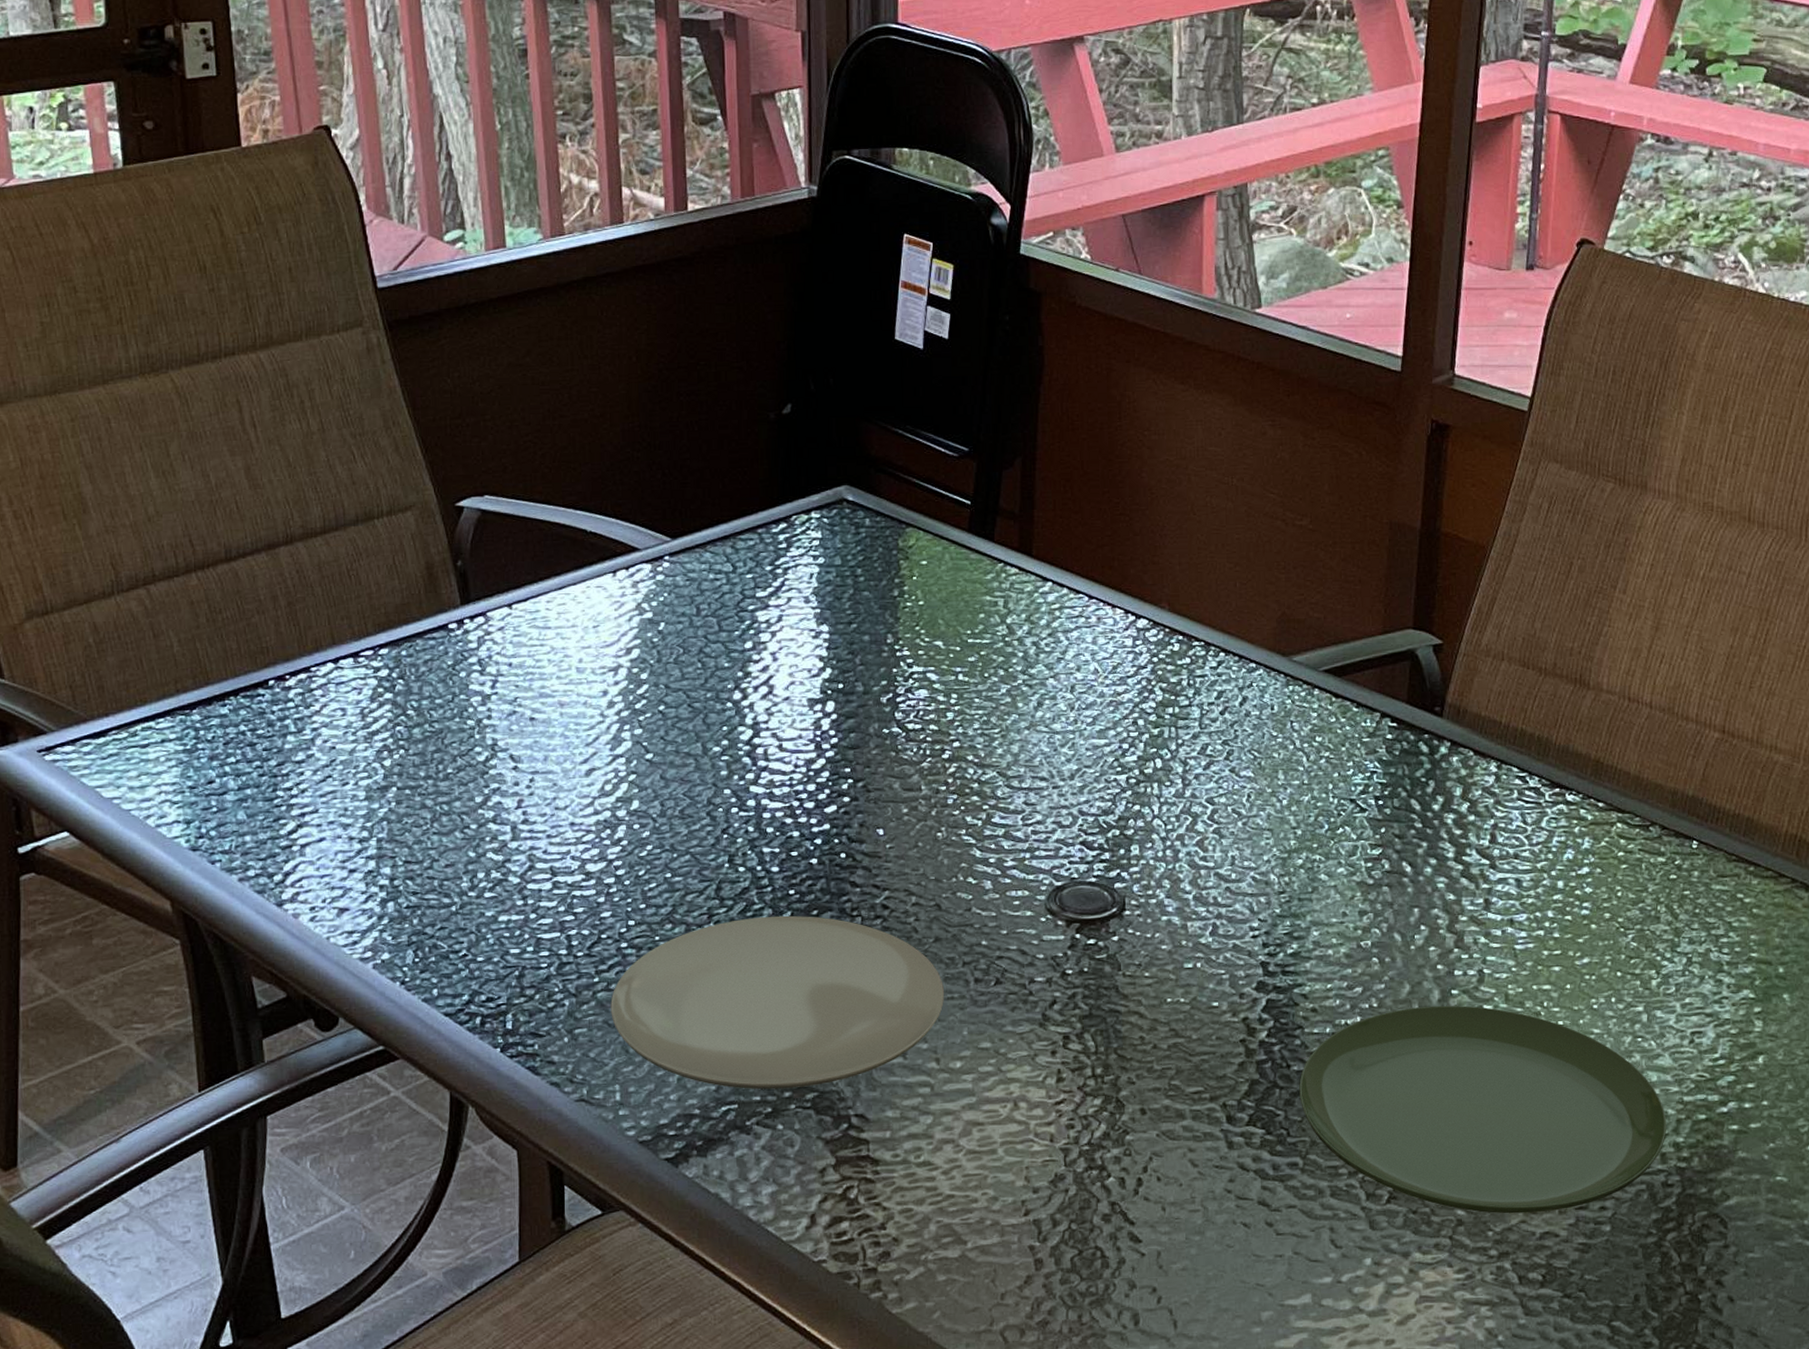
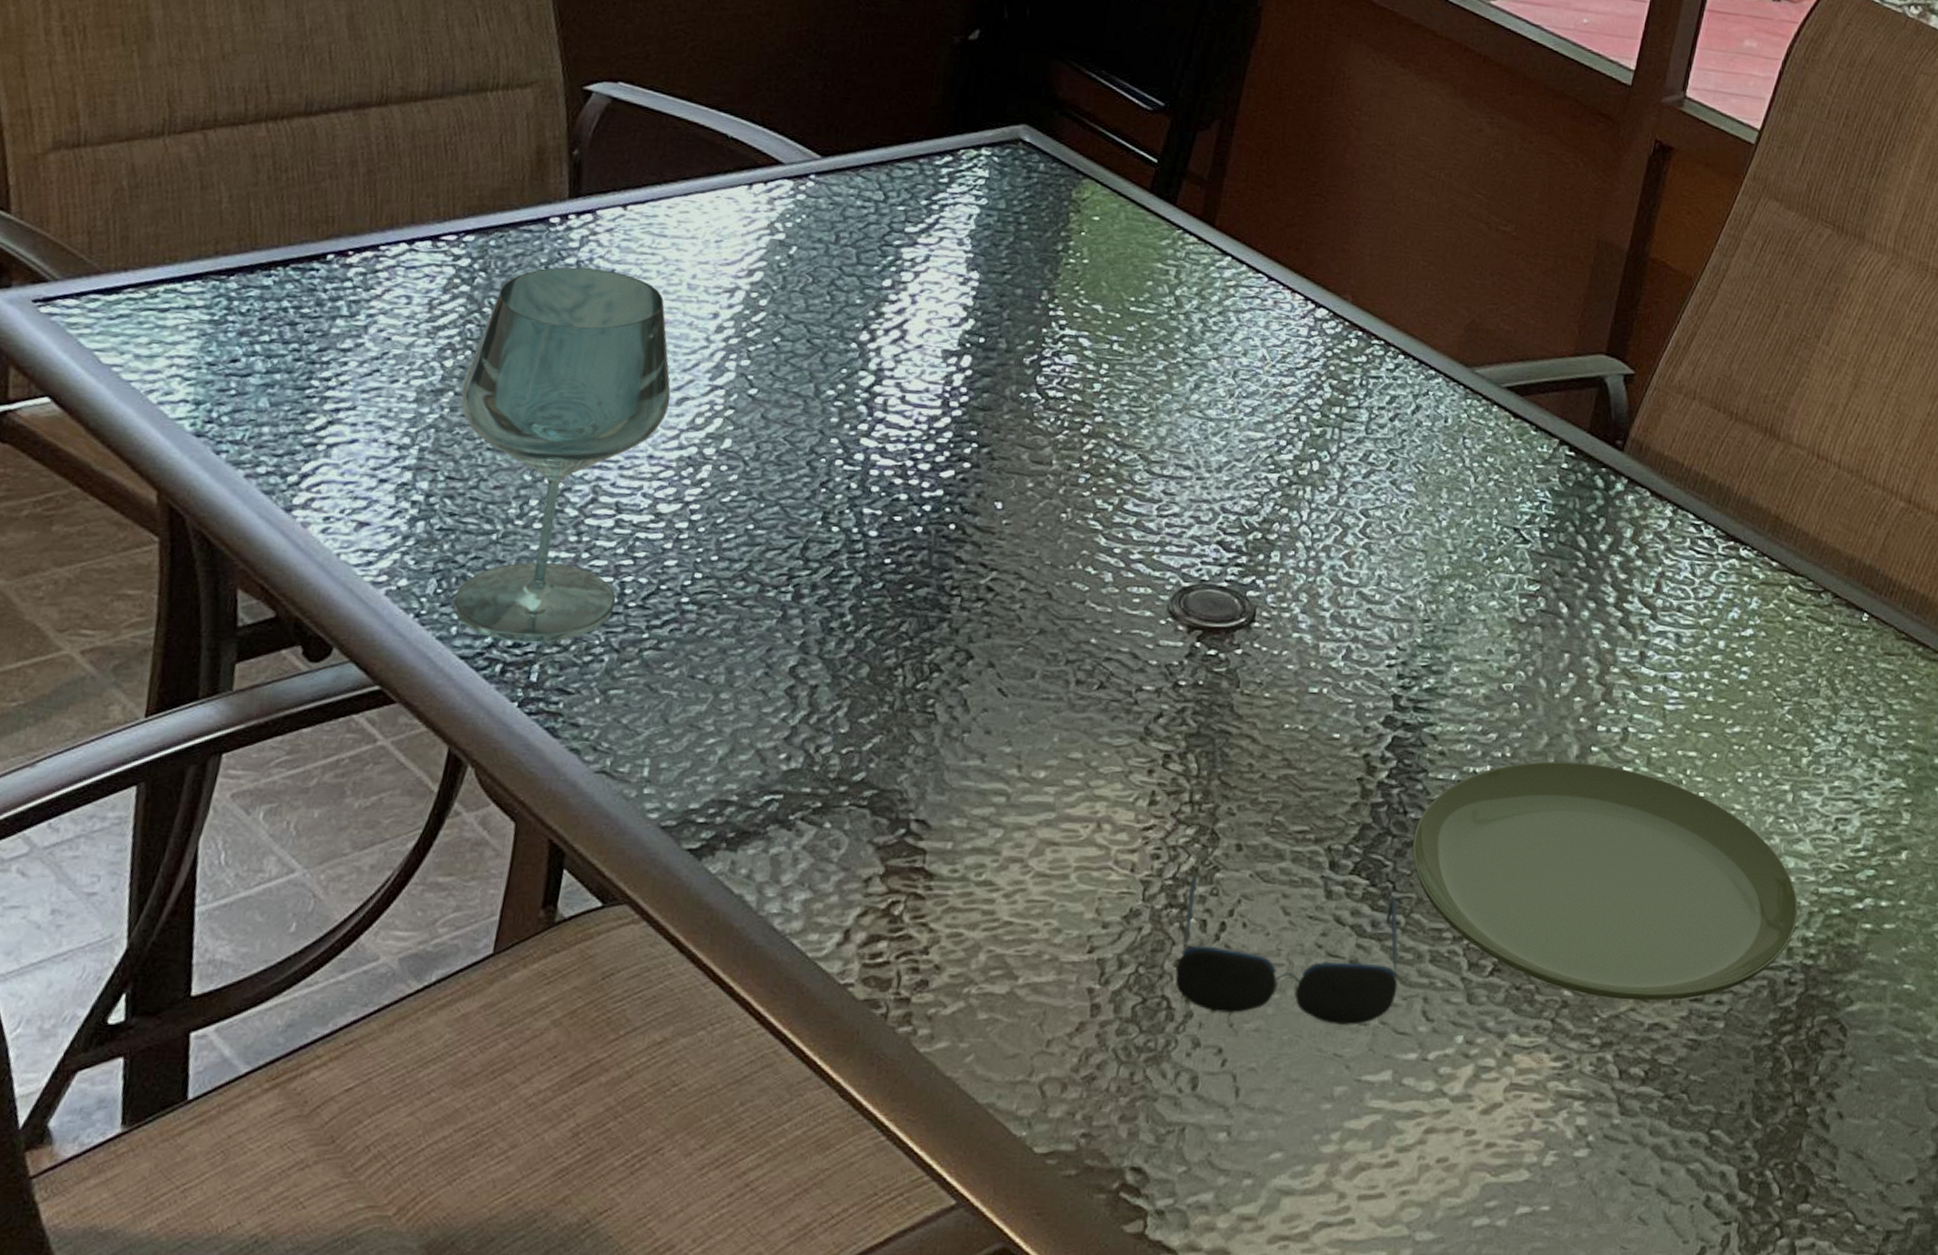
wine glass: none [402,664,580,997] -> present [453,267,671,643]
plate: present [610,915,945,1090] -> none [655,584,1041,783]
sunglasses: none [1103,1138,1305,1259] -> present [1175,873,1398,1026]

